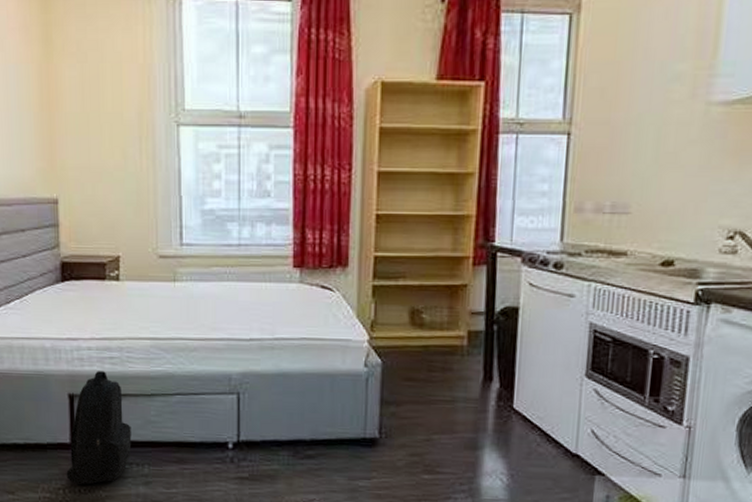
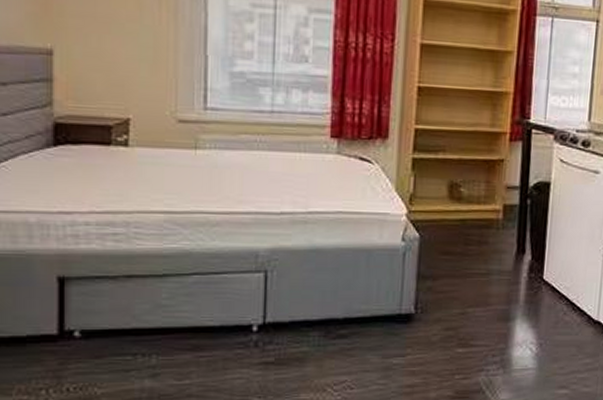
backpack: present [66,371,132,485] -> none [51,249,137,383]

